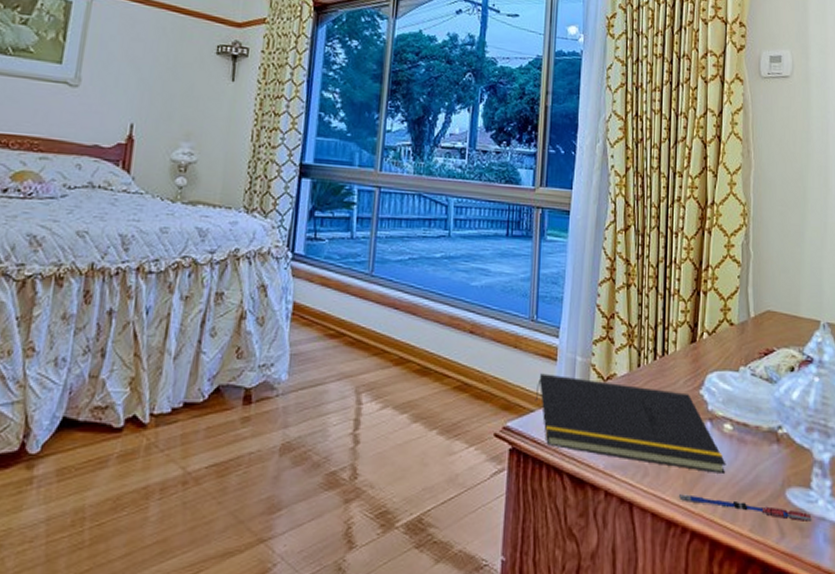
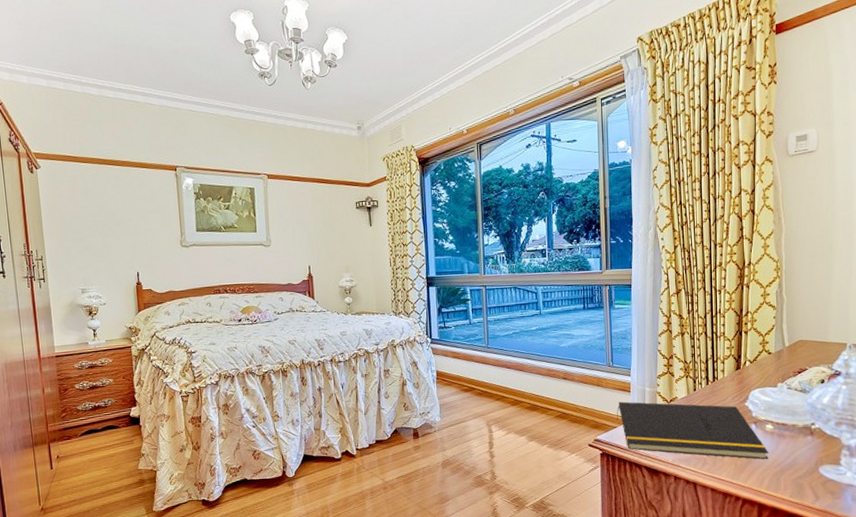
pen: present [679,494,812,523] -> none [732,475,841,489]

